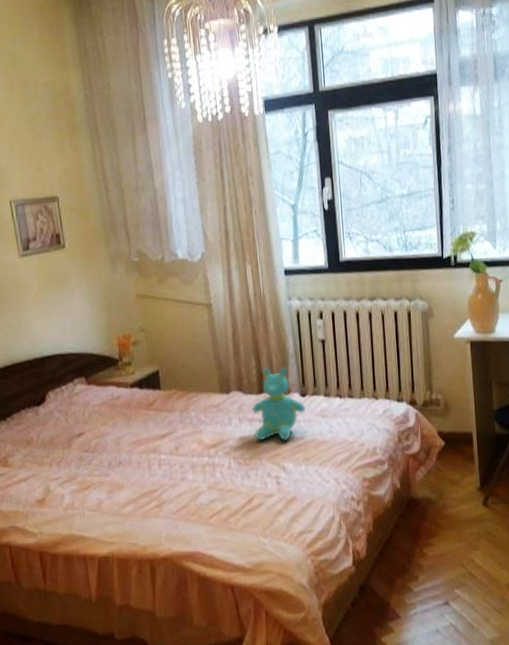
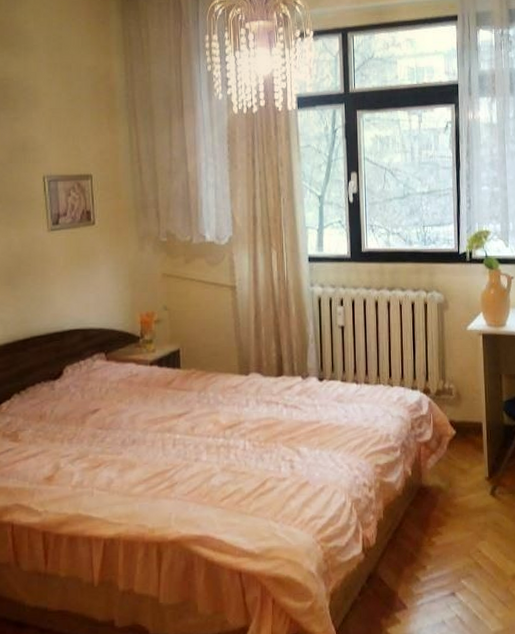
teddy bear: present [252,367,306,441] -> none [270,351,323,424]

